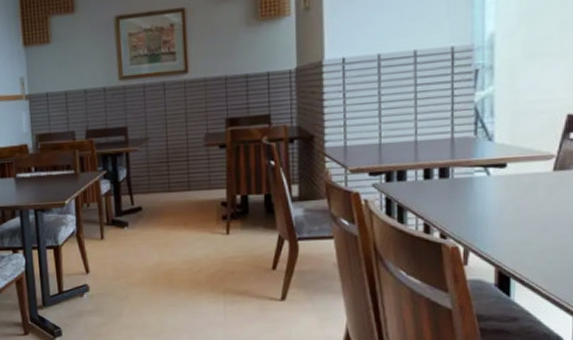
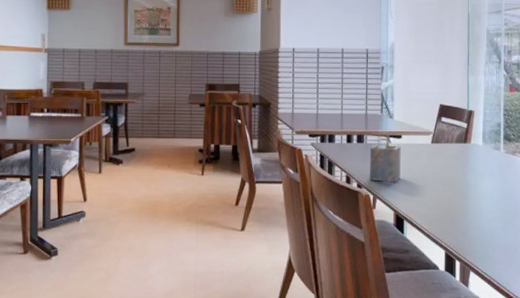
napkin holder: none [457,163,506,229] -> present [369,134,401,182]

